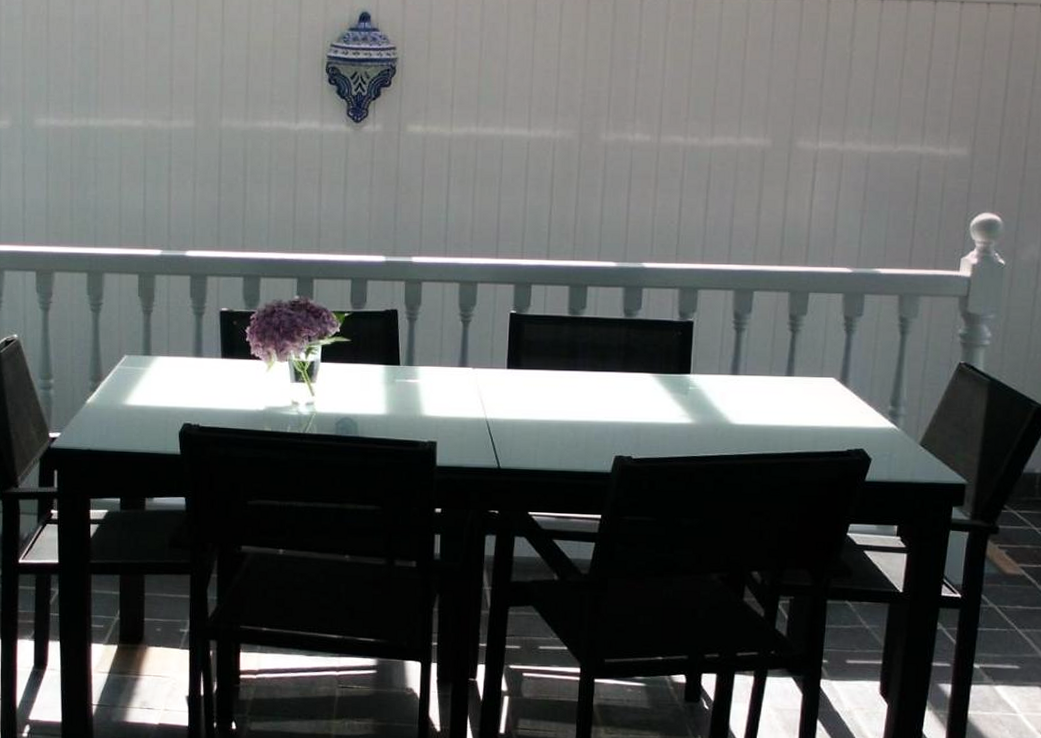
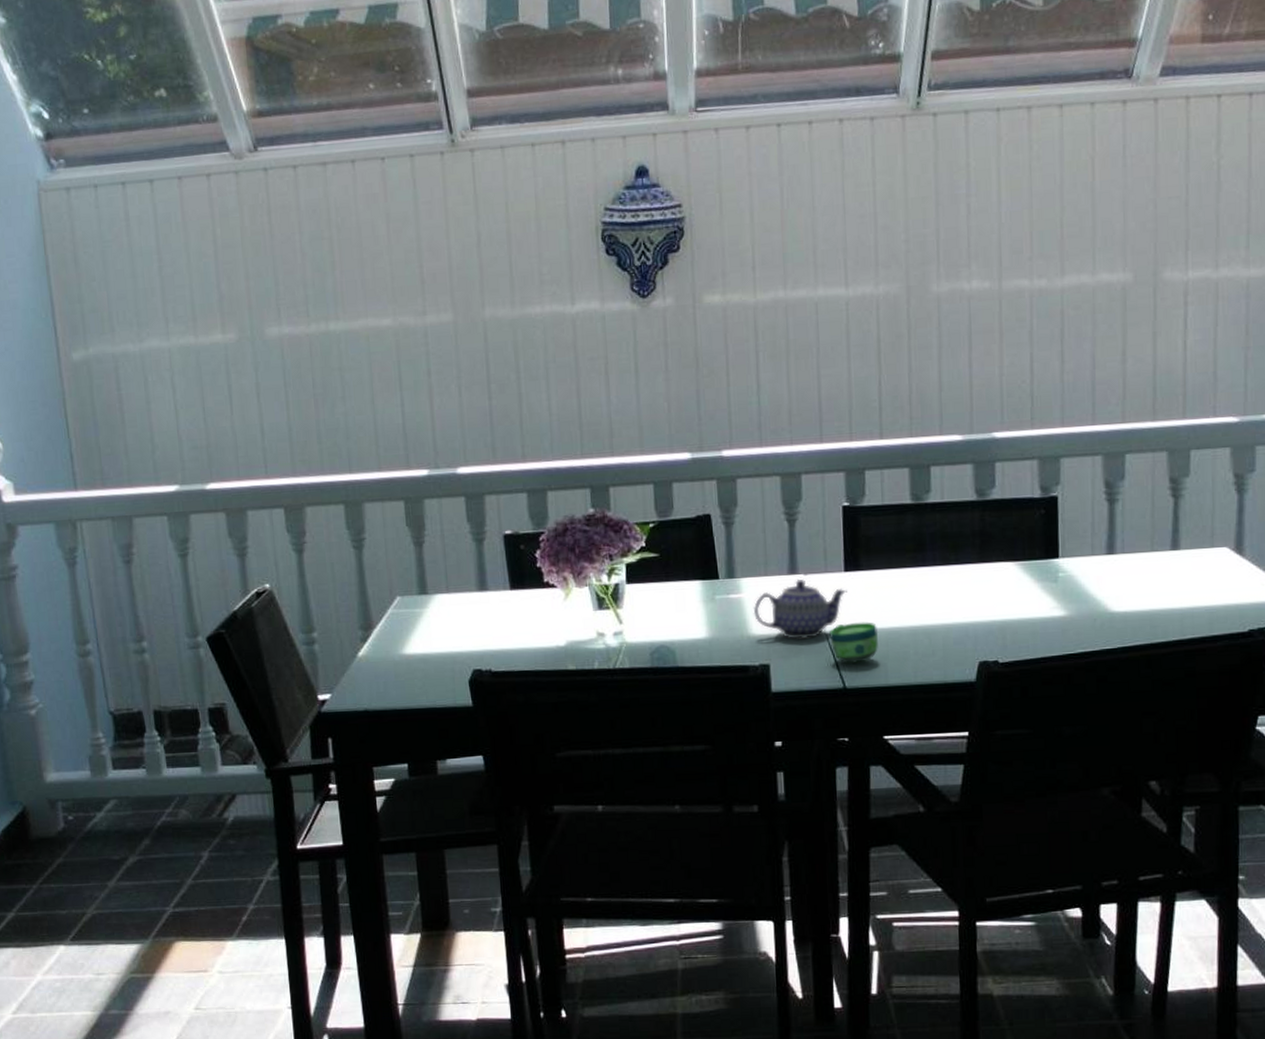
teapot: none [426,371,508,423] -> present [753,578,847,639]
cup: none [489,412,531,448] -> present [829,622,878,664]

